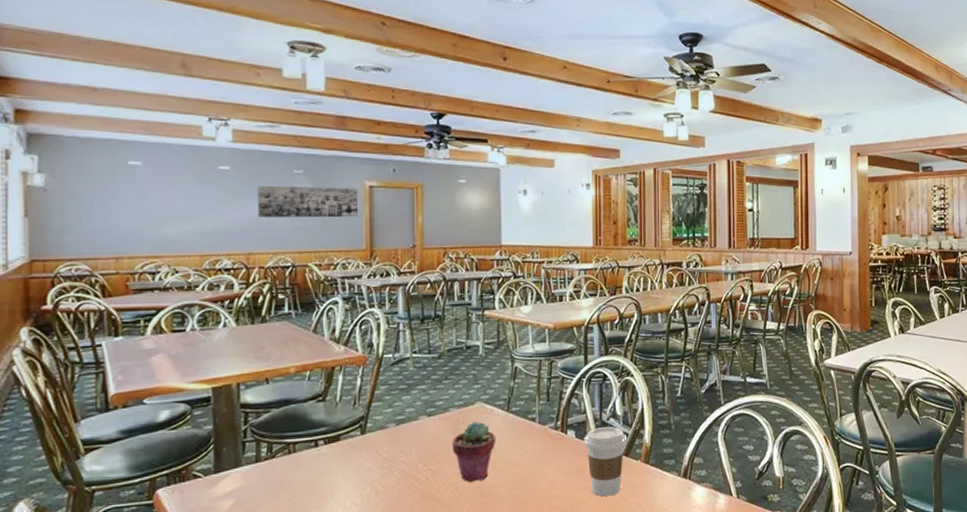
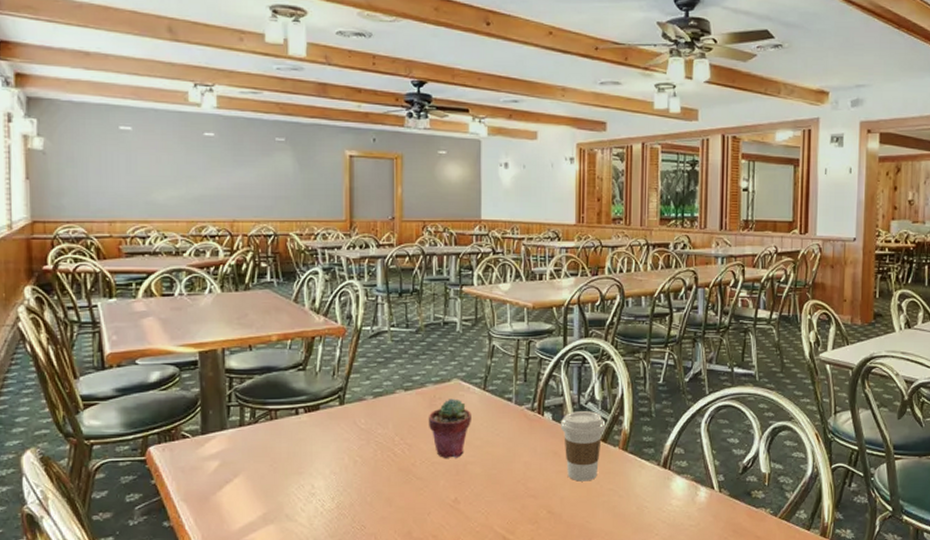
wall art: present [257,185,358,218] -> none [241,152,338,188]

